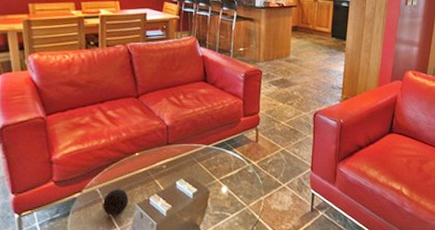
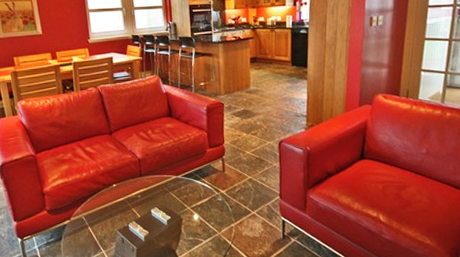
decorative ball: present [103,189,129,216] -> none [89,217,111,241]

